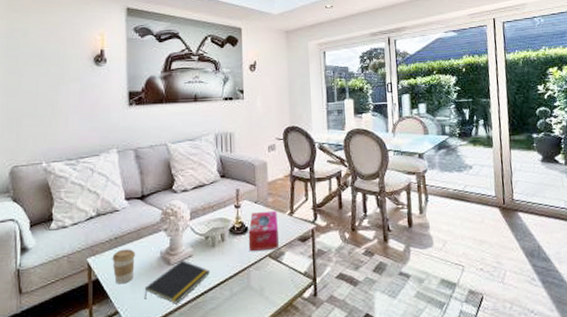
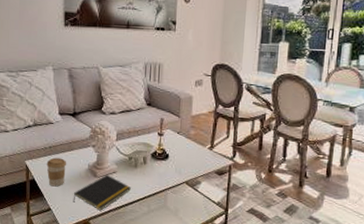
tissue box: present [248,210,279,251] -> none [168,142,198,178]

